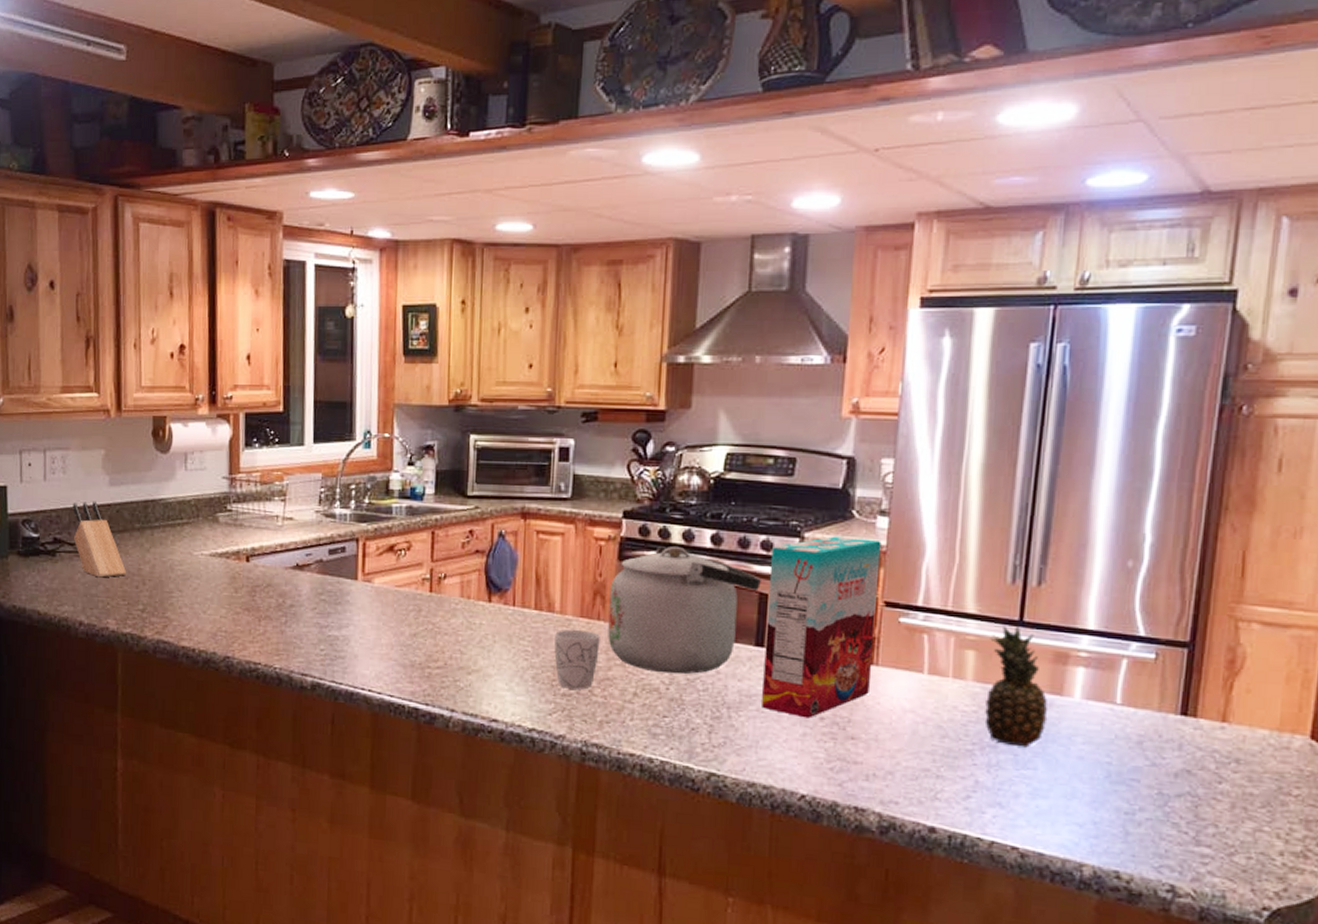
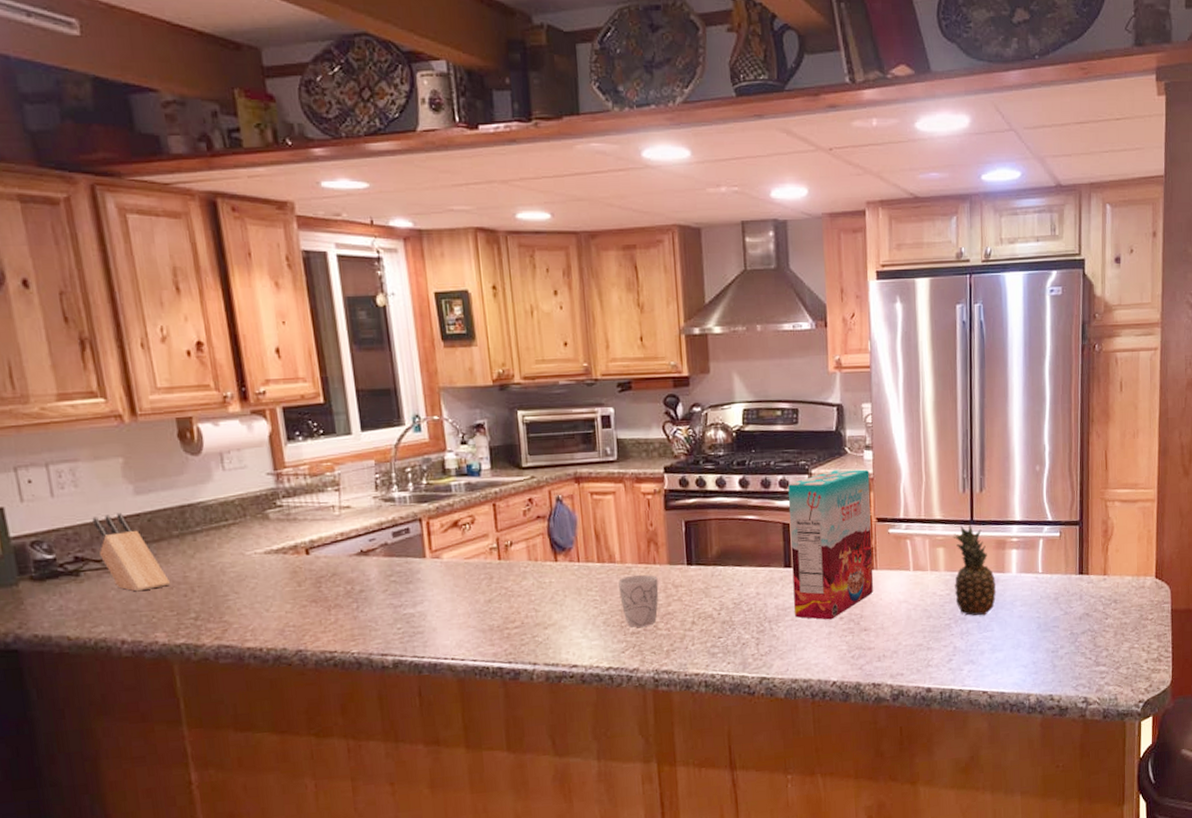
kettle: present [608,545,761,675] -> none [661,492,783,602]

